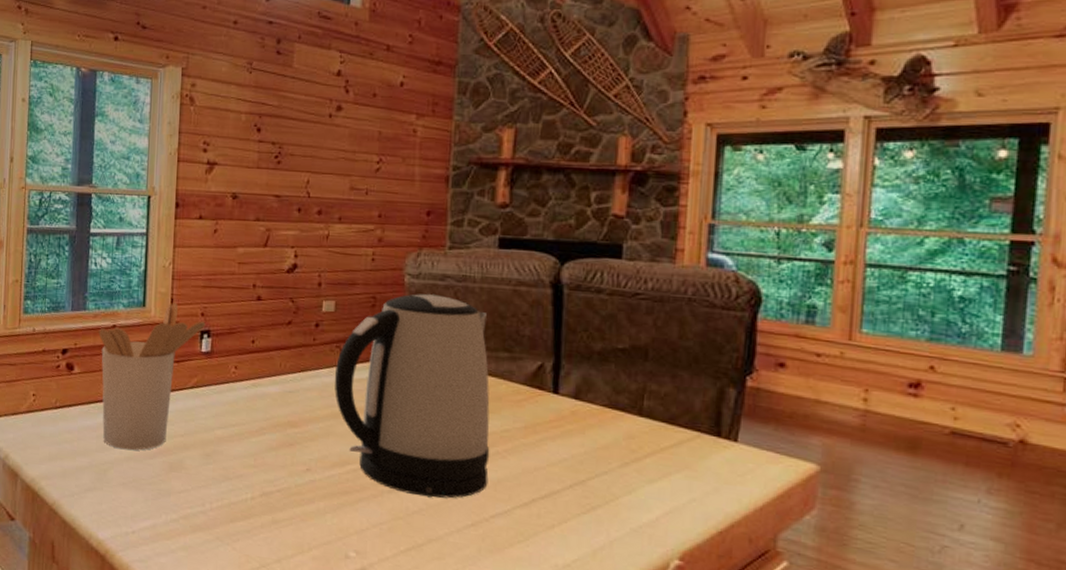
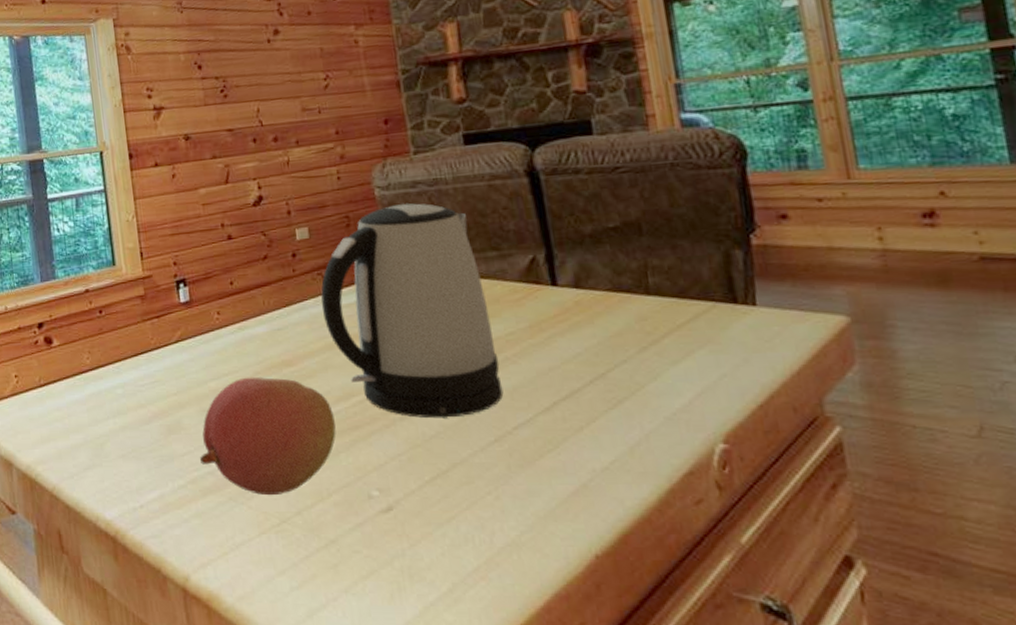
utensil holder: present [98,303,206,451] -> none [72,256,180,419]
fruit: none [196,430,327,542] -> present [200,377,336,496]

